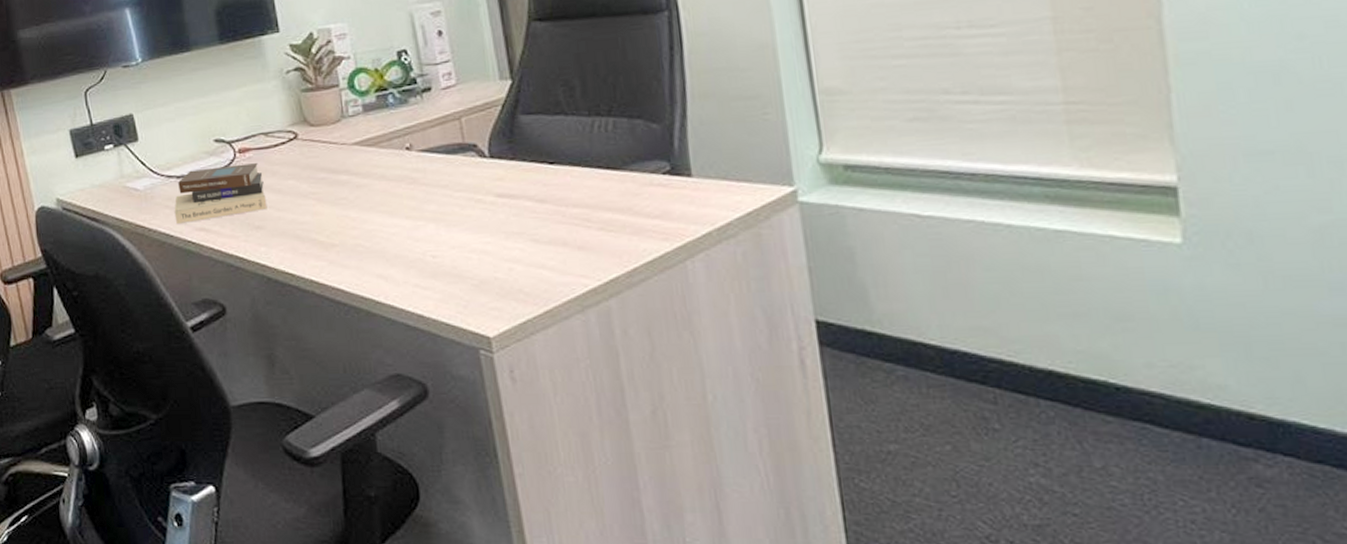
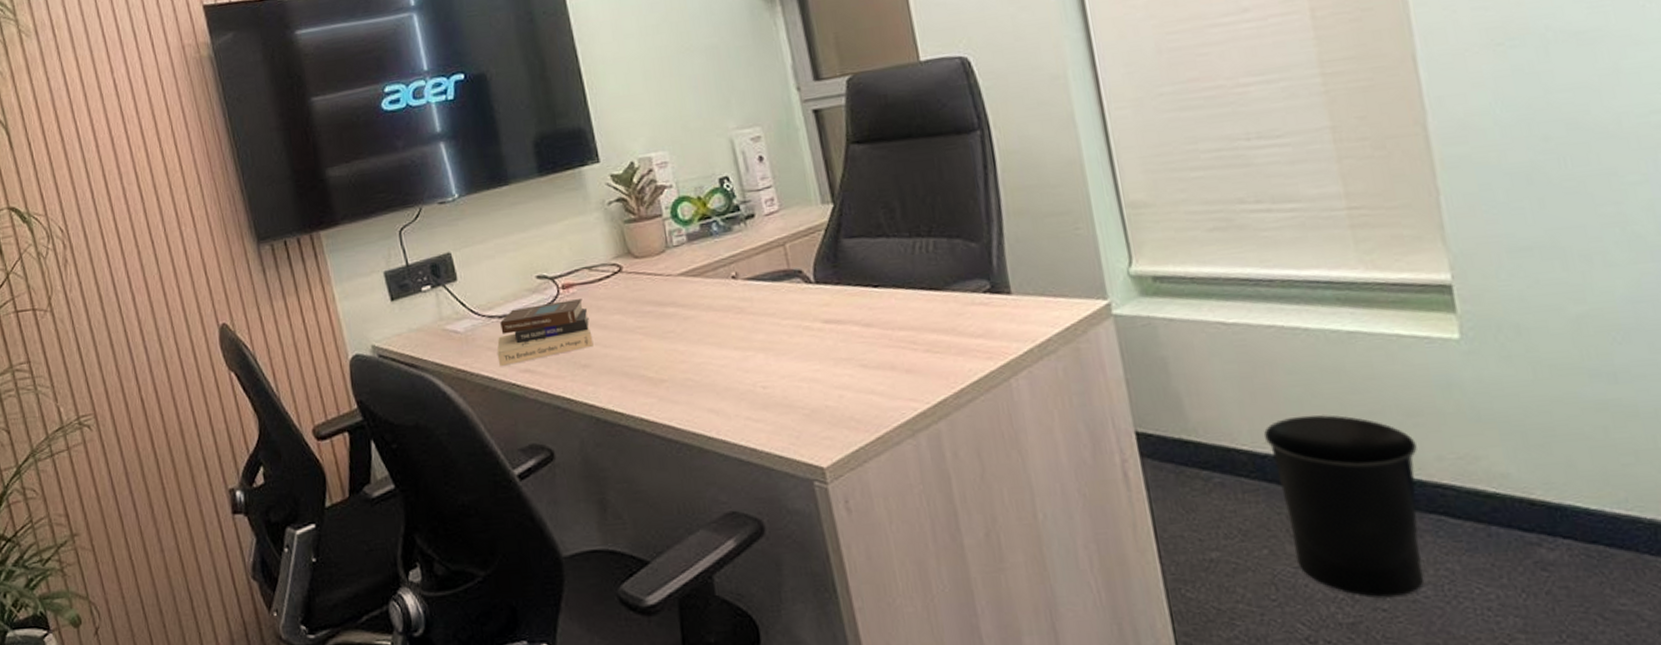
waste bin: none [954,313,1124,502] -> present [1263,414,1424,597]

